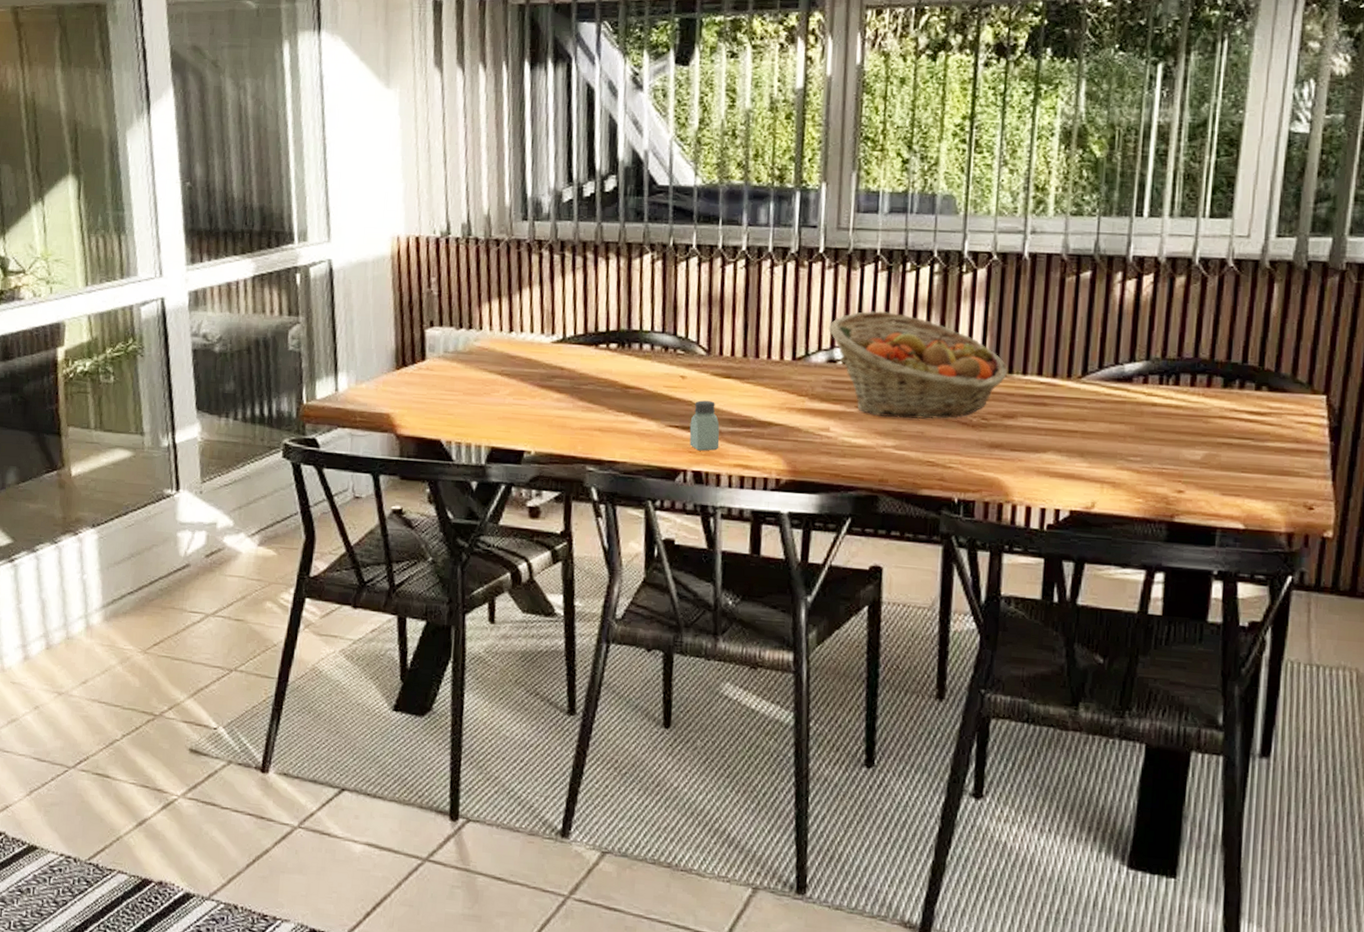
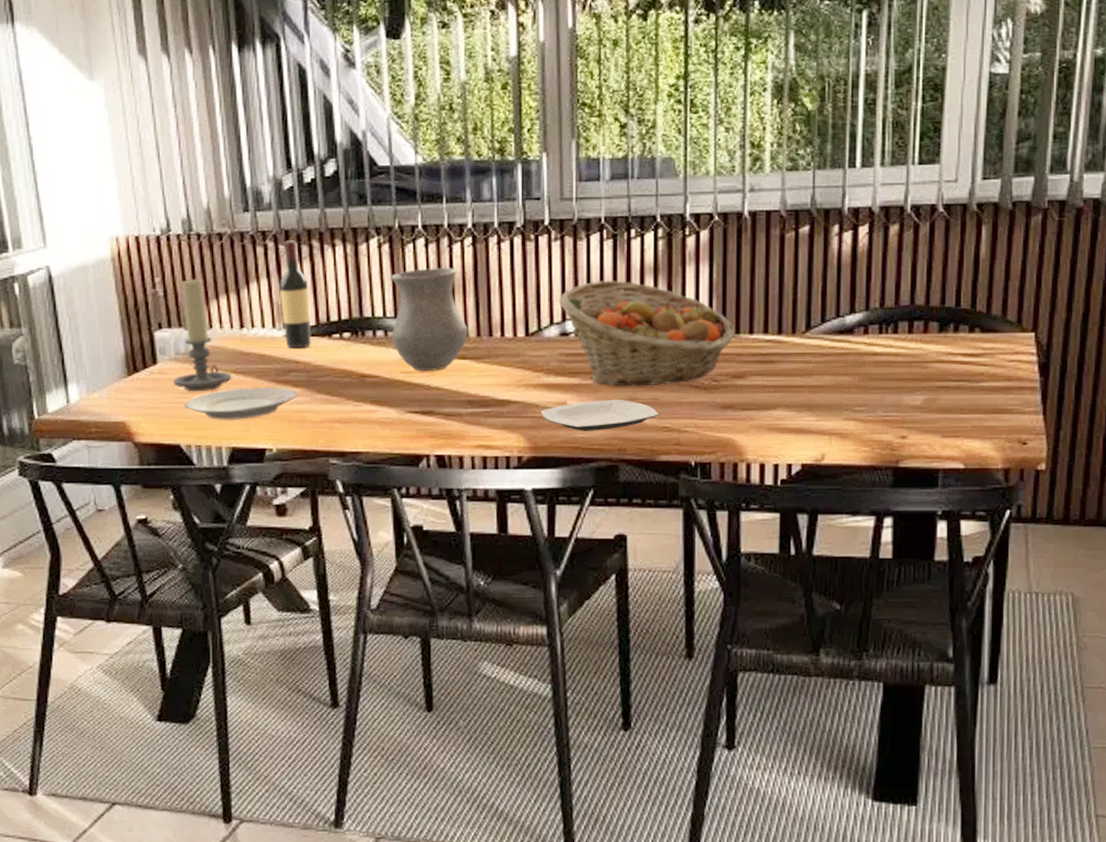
candle holder: none [439,280,497,390] -> present [173,278,232,392]
plate: none [448,389,560,421] -> present [185,387,298,420]
wine bottle: none [550,250,580,356] -> present [279,240,311,348]
vase: none [657,287,735,388] -> present [391,268,468,371]
saltshaker: present [689,400,720,451] -> none [429,384,460,435]
plate: none [802,429,924,460] -> present [540,400,659,431]

